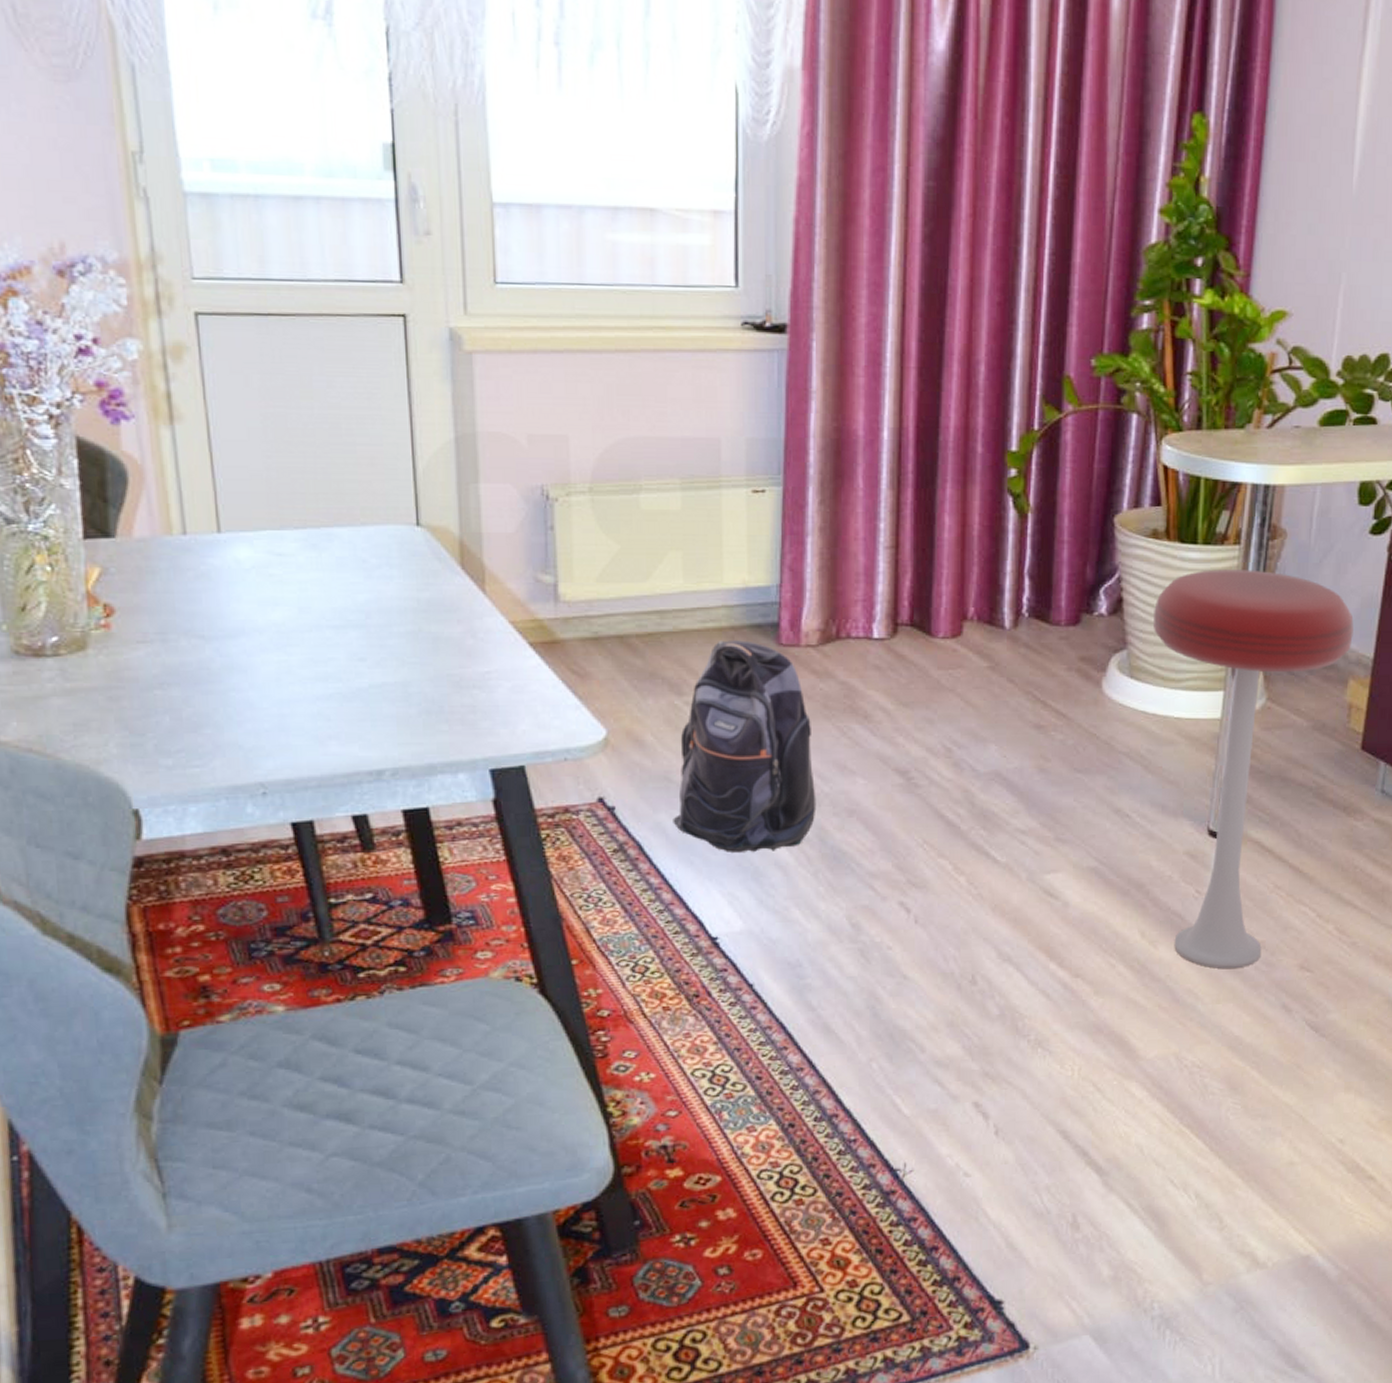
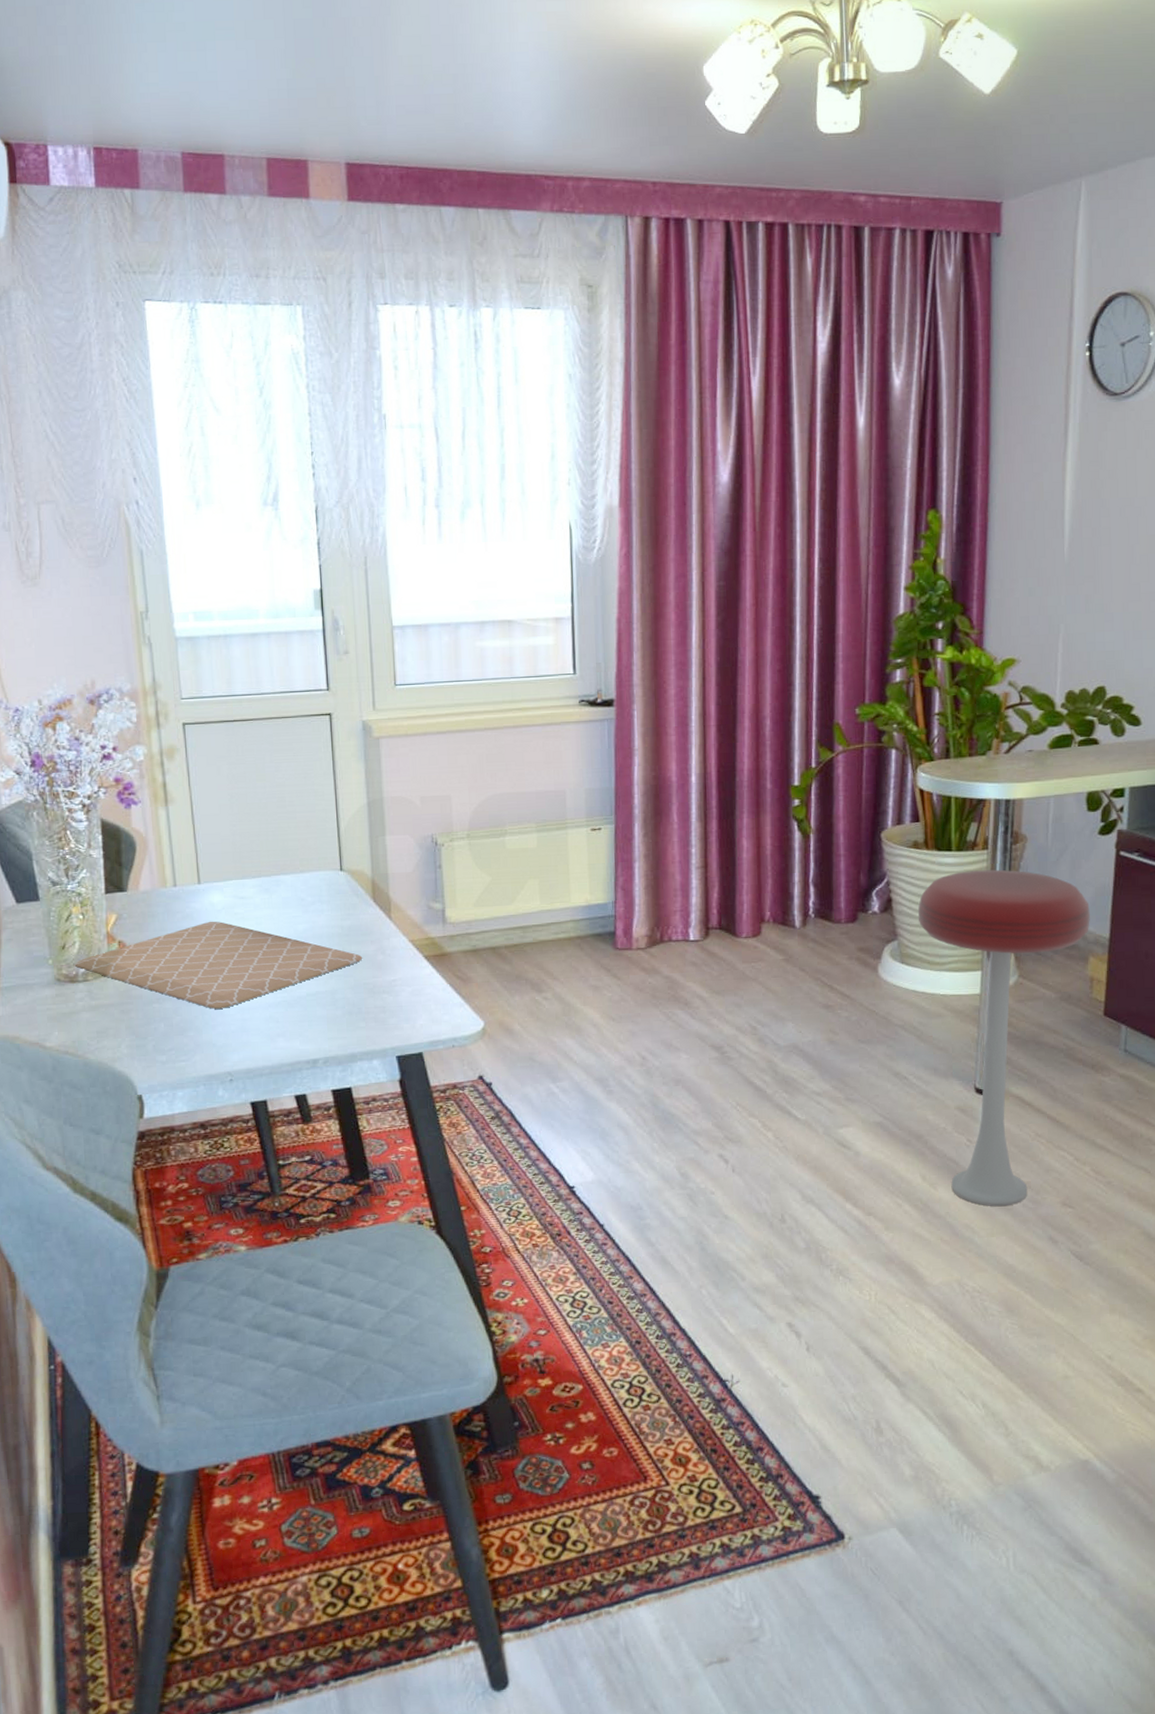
placemat: none [39,583,447,700] -> present [74,921,363,1009]
backpack: present [673,640,817,852] -> none [537,947,650,1117]

